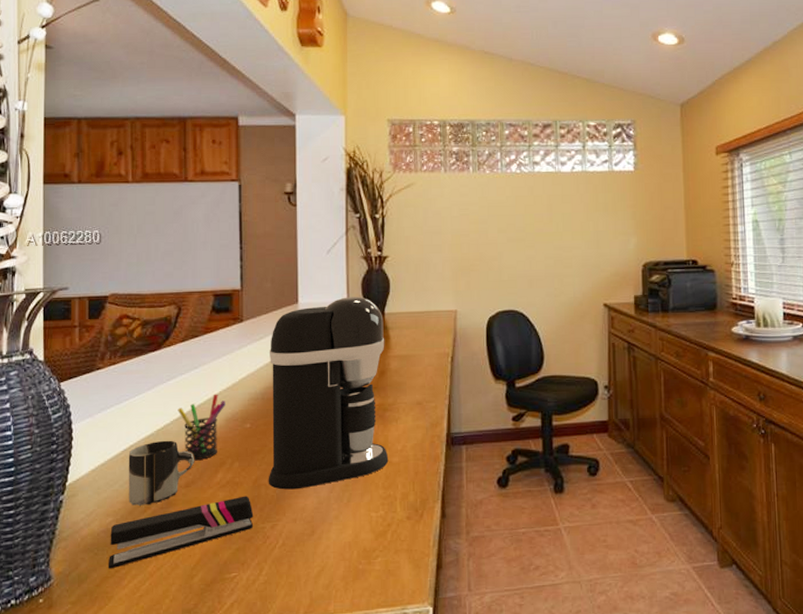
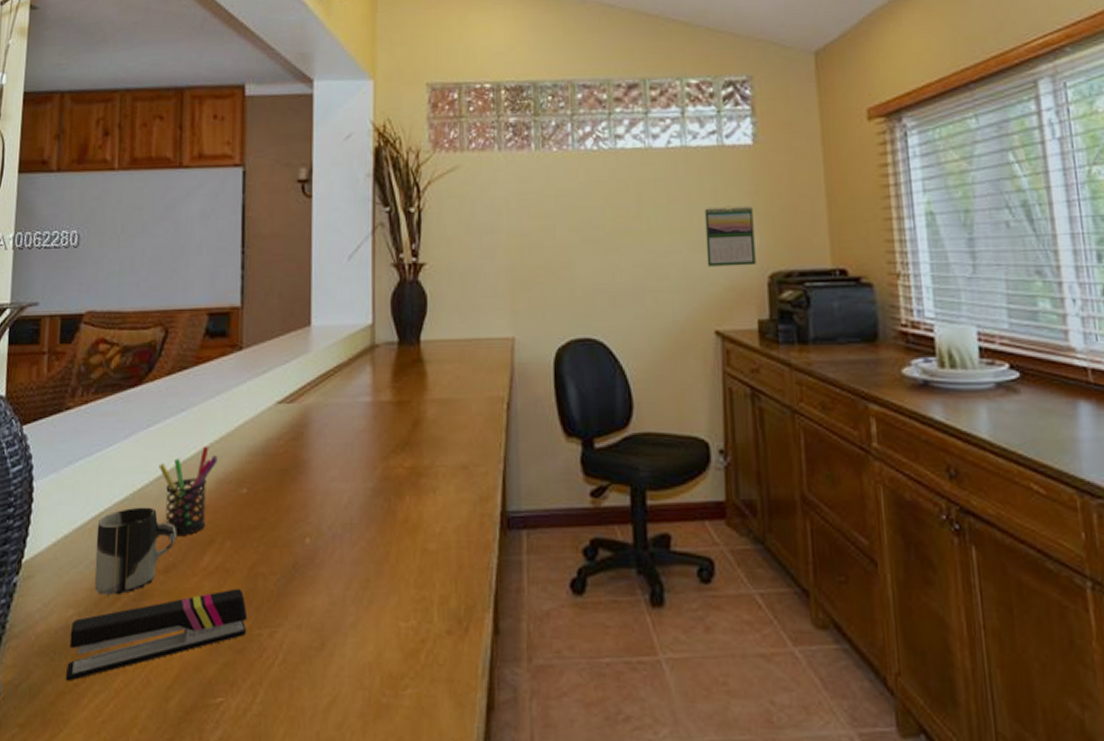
coffee maker: present [268,297,389,490] -> none [267,318,423,583]
calendar: none [598,214,634,258] -> present [704,205,756,267]

